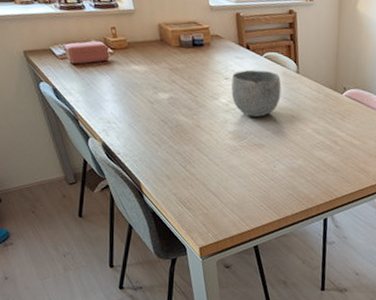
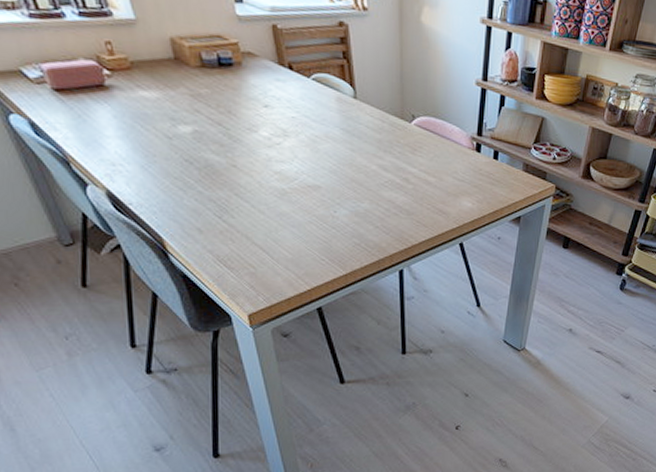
bowl: present [231,69,282,118] -> none [273,95,336,153]

